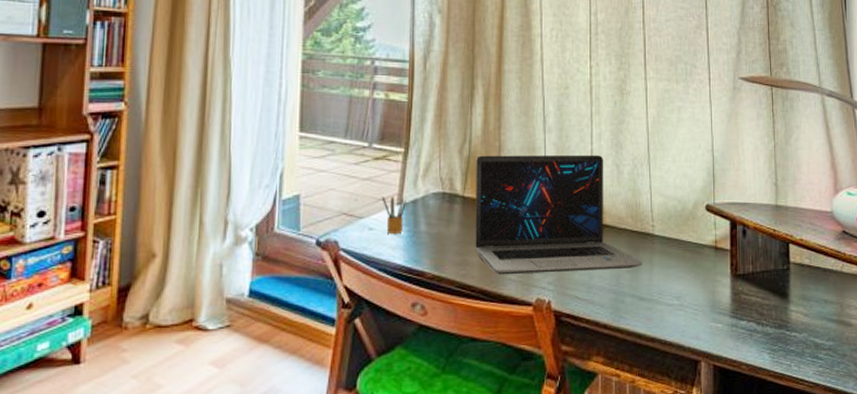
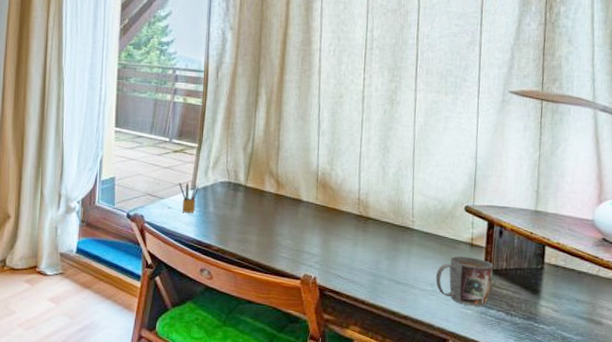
laptop: present [475,154,643,275] -> none [254,152,401,256]
mug: none [681,261,740,319] -> present [435,256,494,307]

